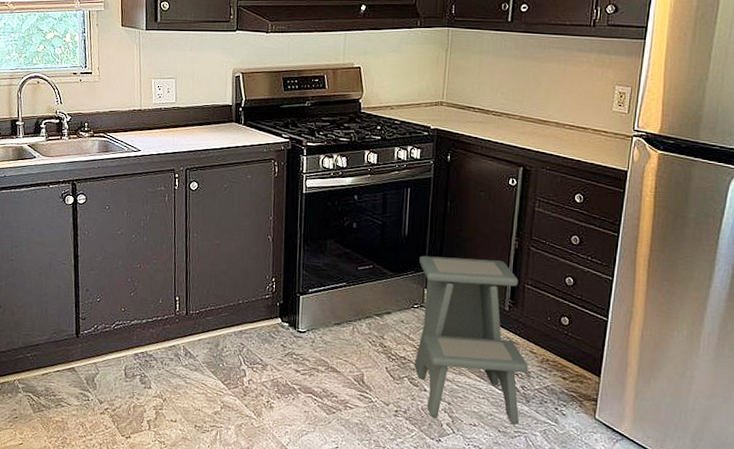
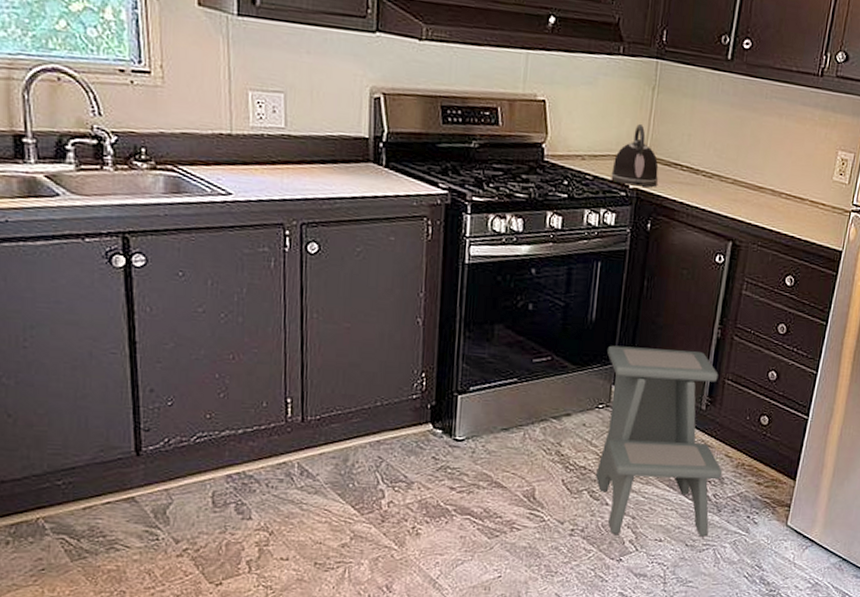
kettle: none [415,78,455,127] -> present [611,123,659,188]

